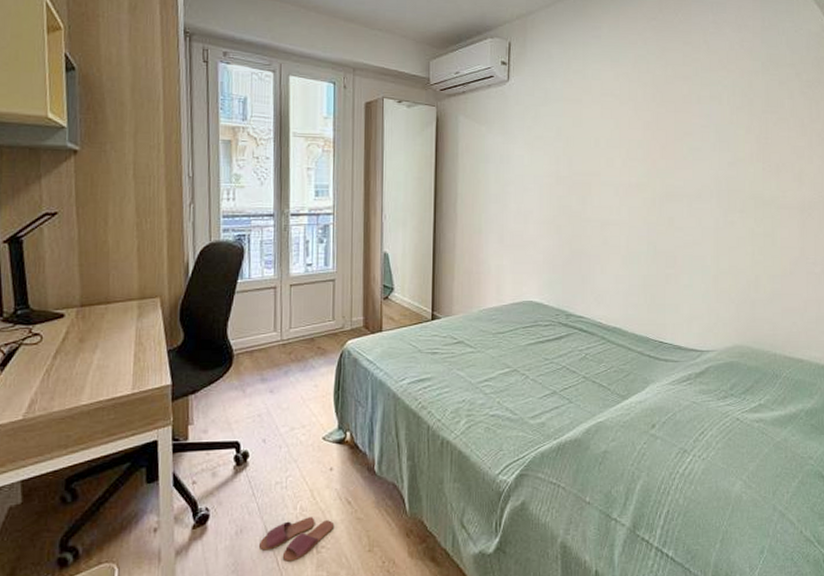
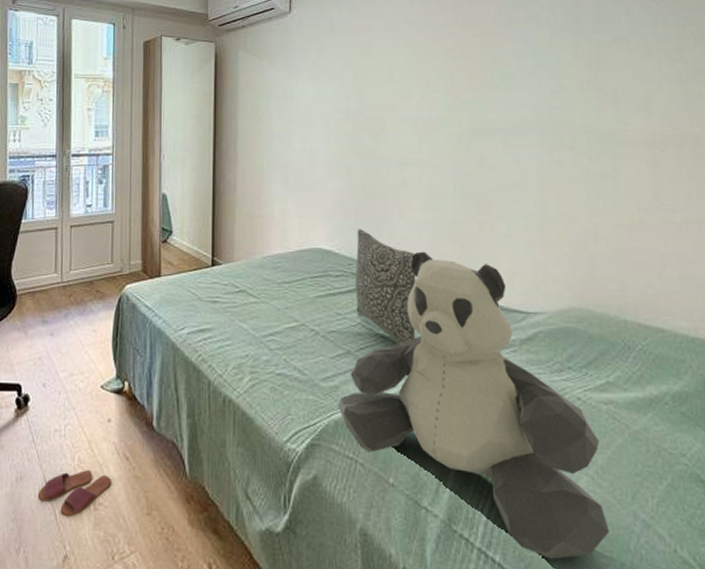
teddy bear: none [544,302,755,549] -> present [337,251,609,559]
pillow: none [561,283,613,383] -> present [355,229,416,344]

